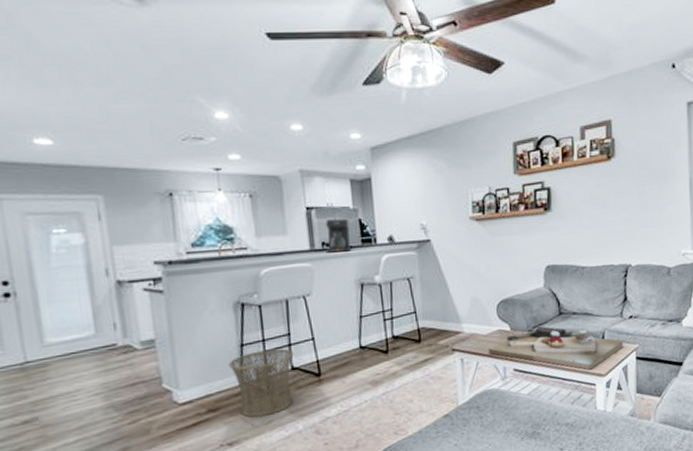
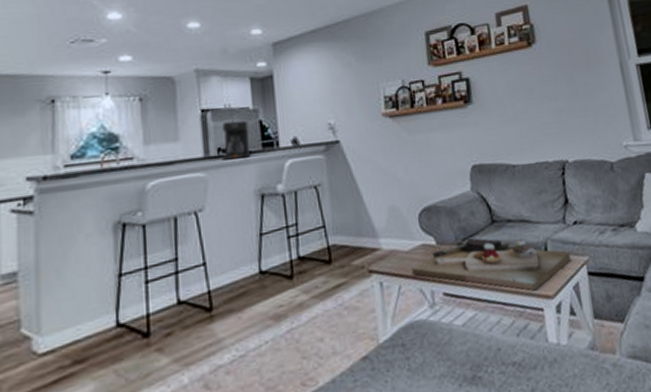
basket: present [228,348,294,418] -> none [102,277,181,370]

